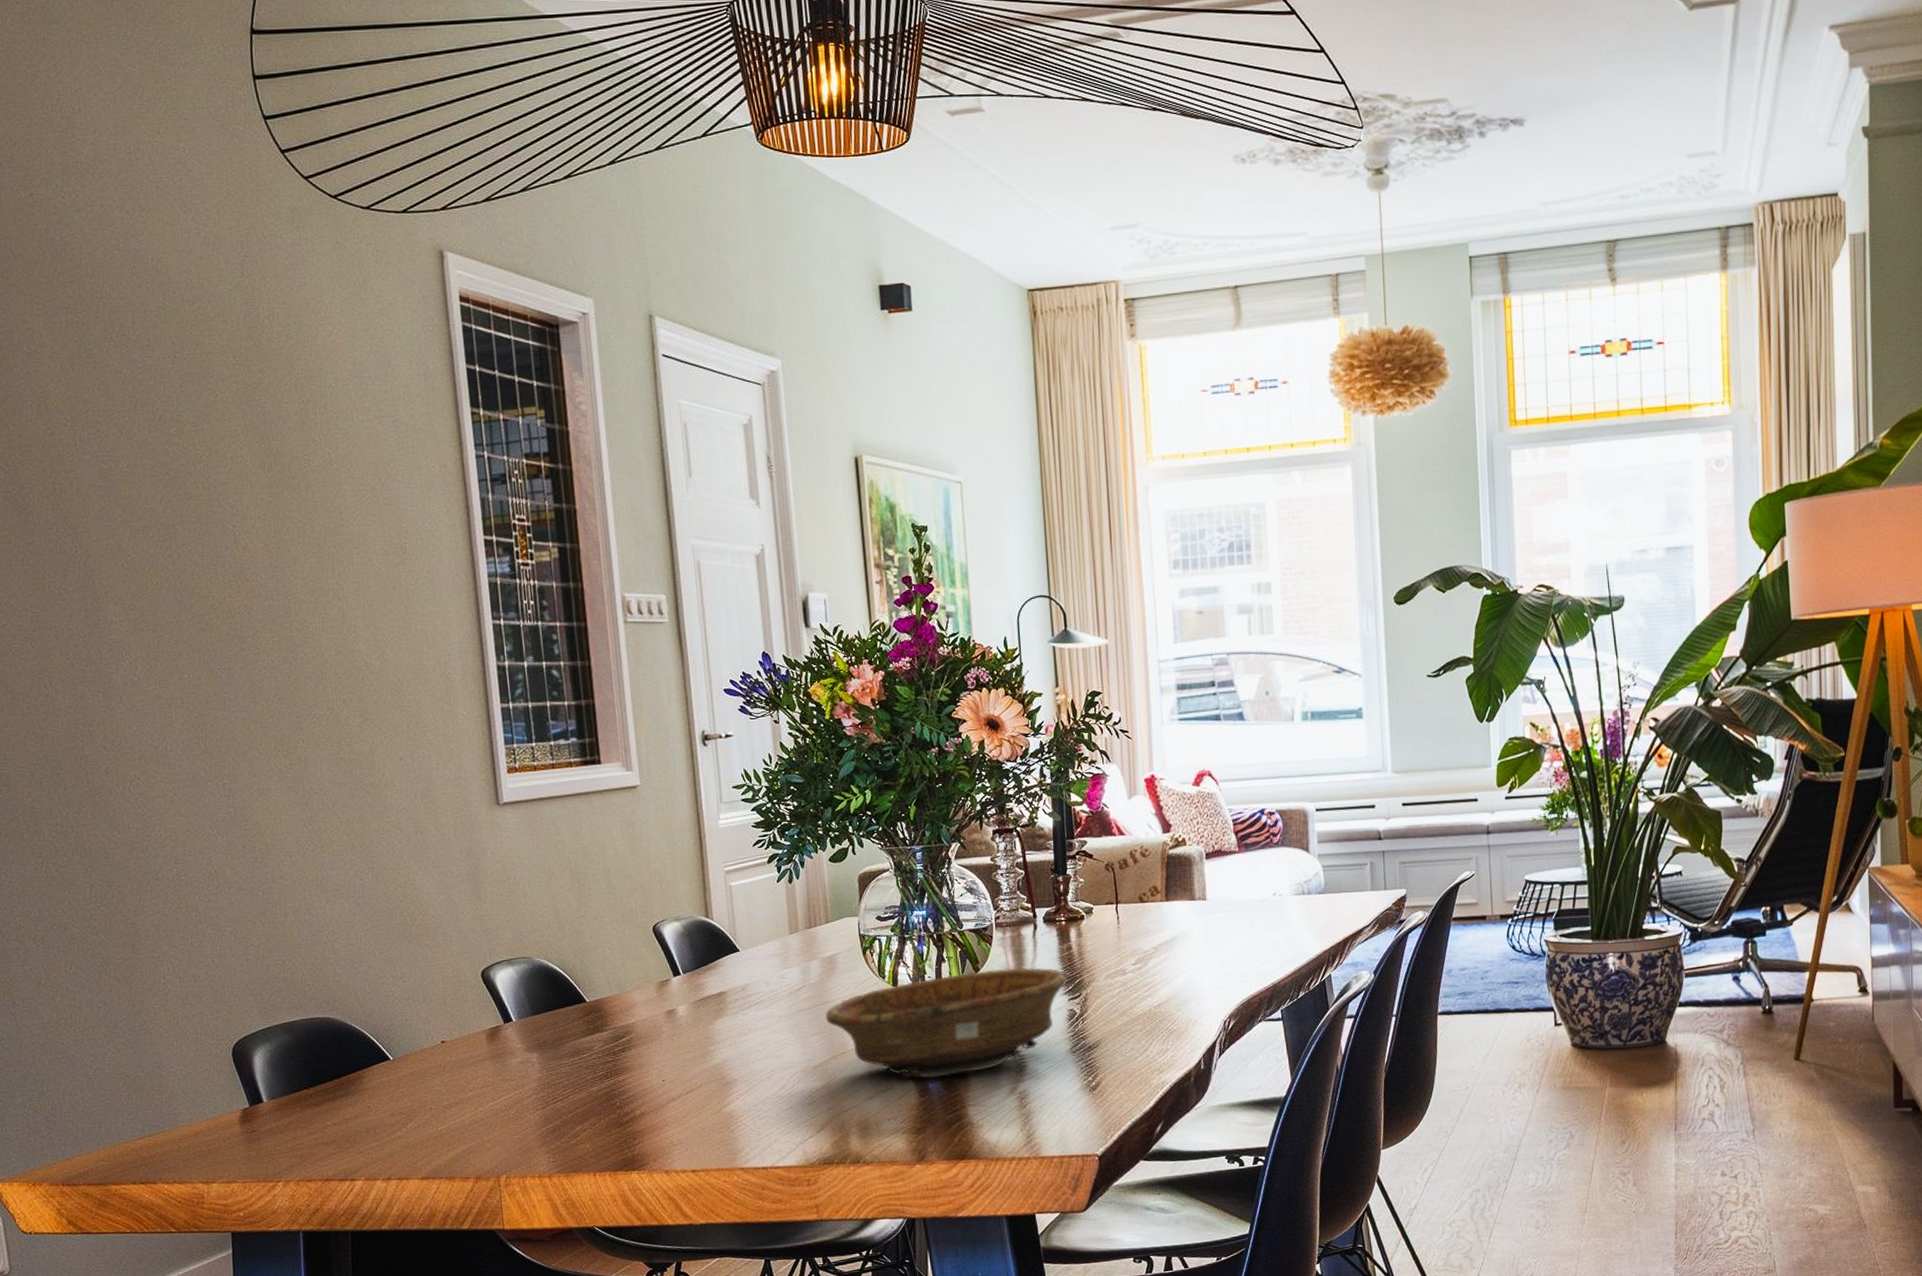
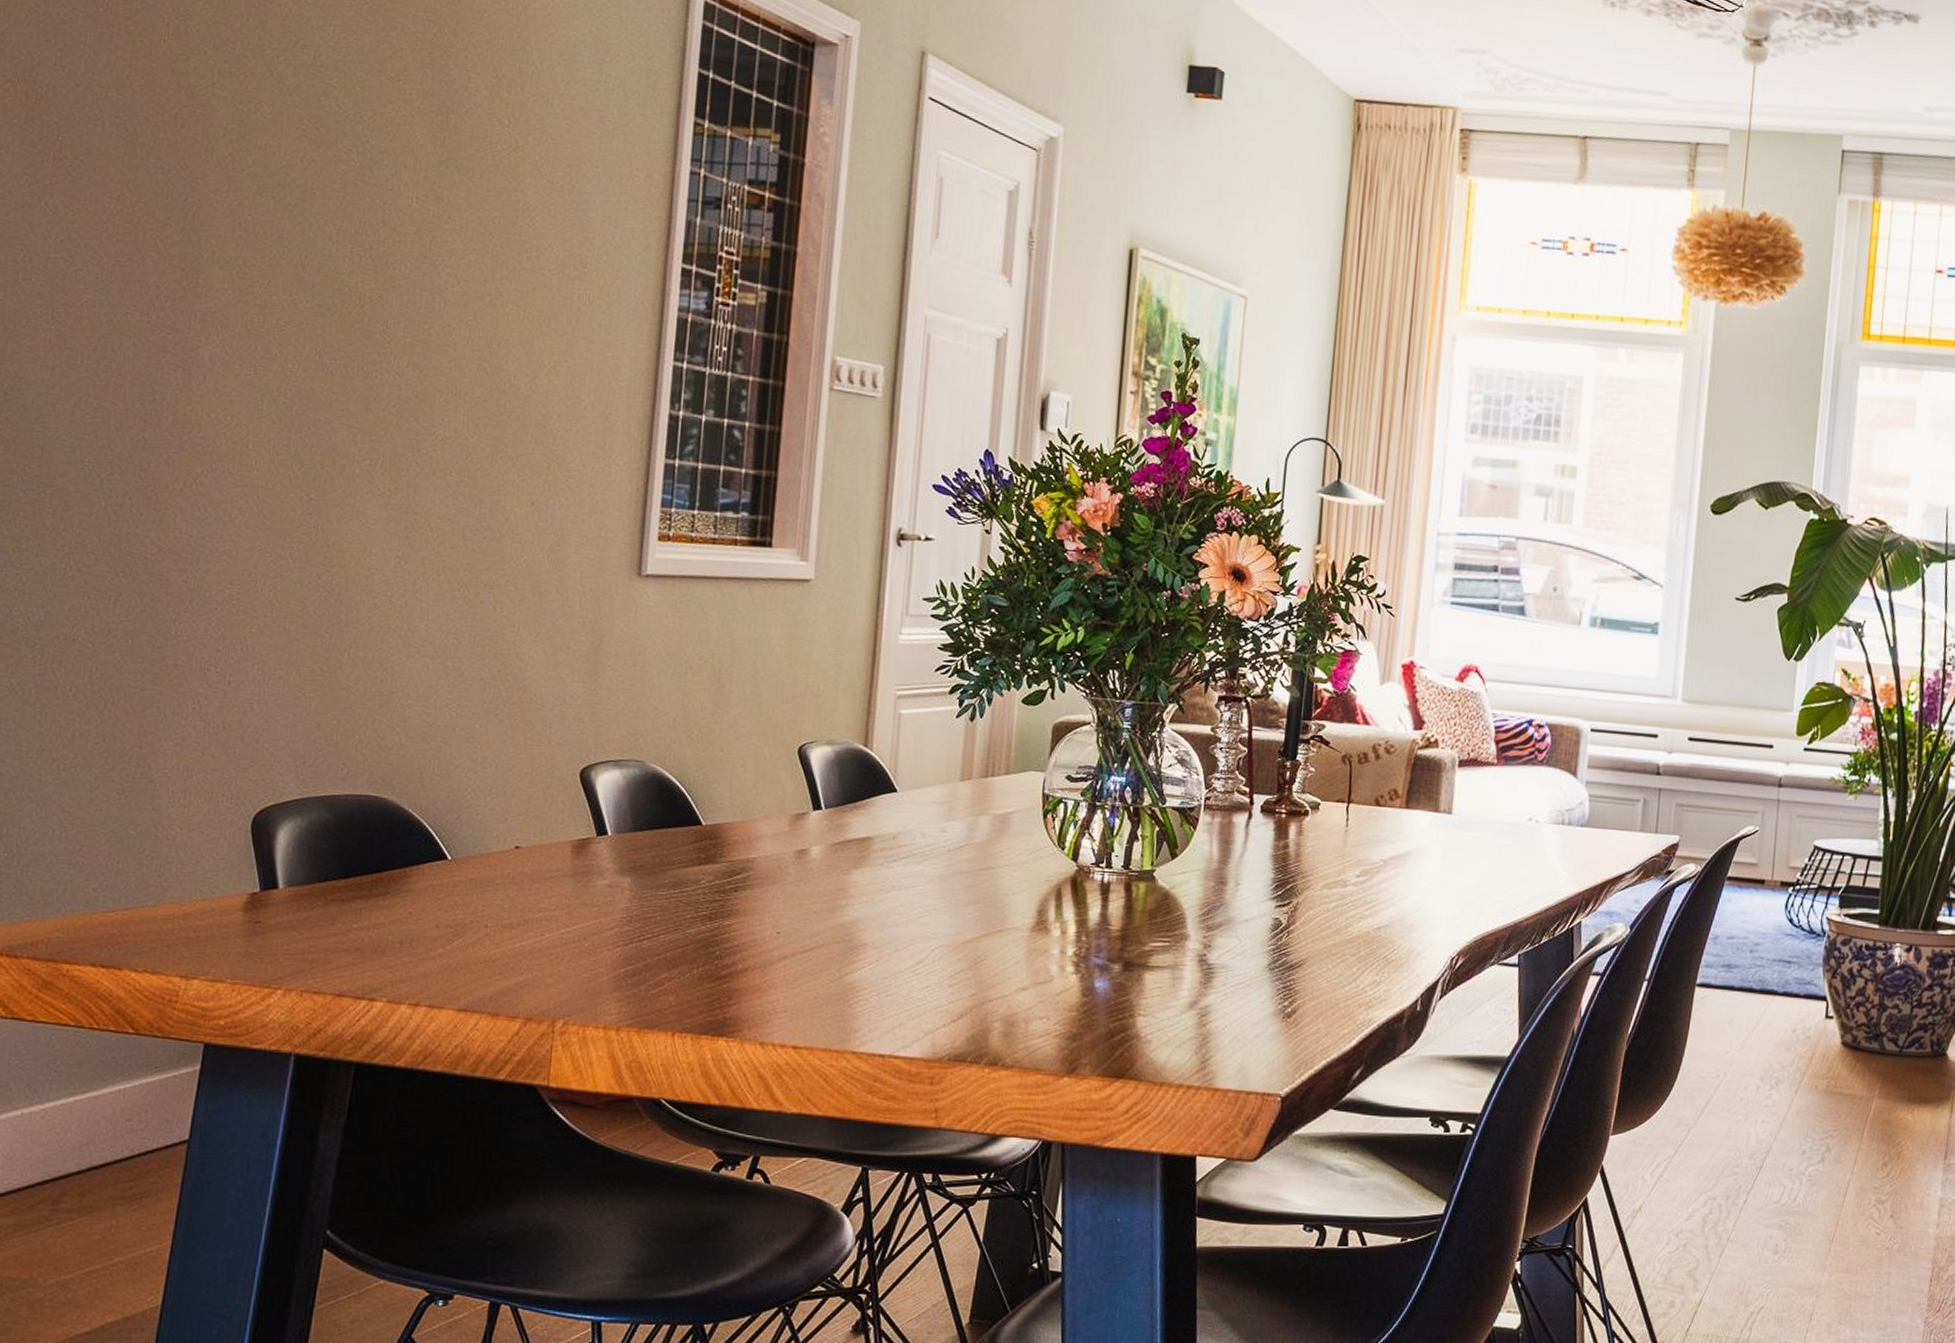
decorative bowl: present [826,967,1068,1078] -> none [986,857,1279,976]

